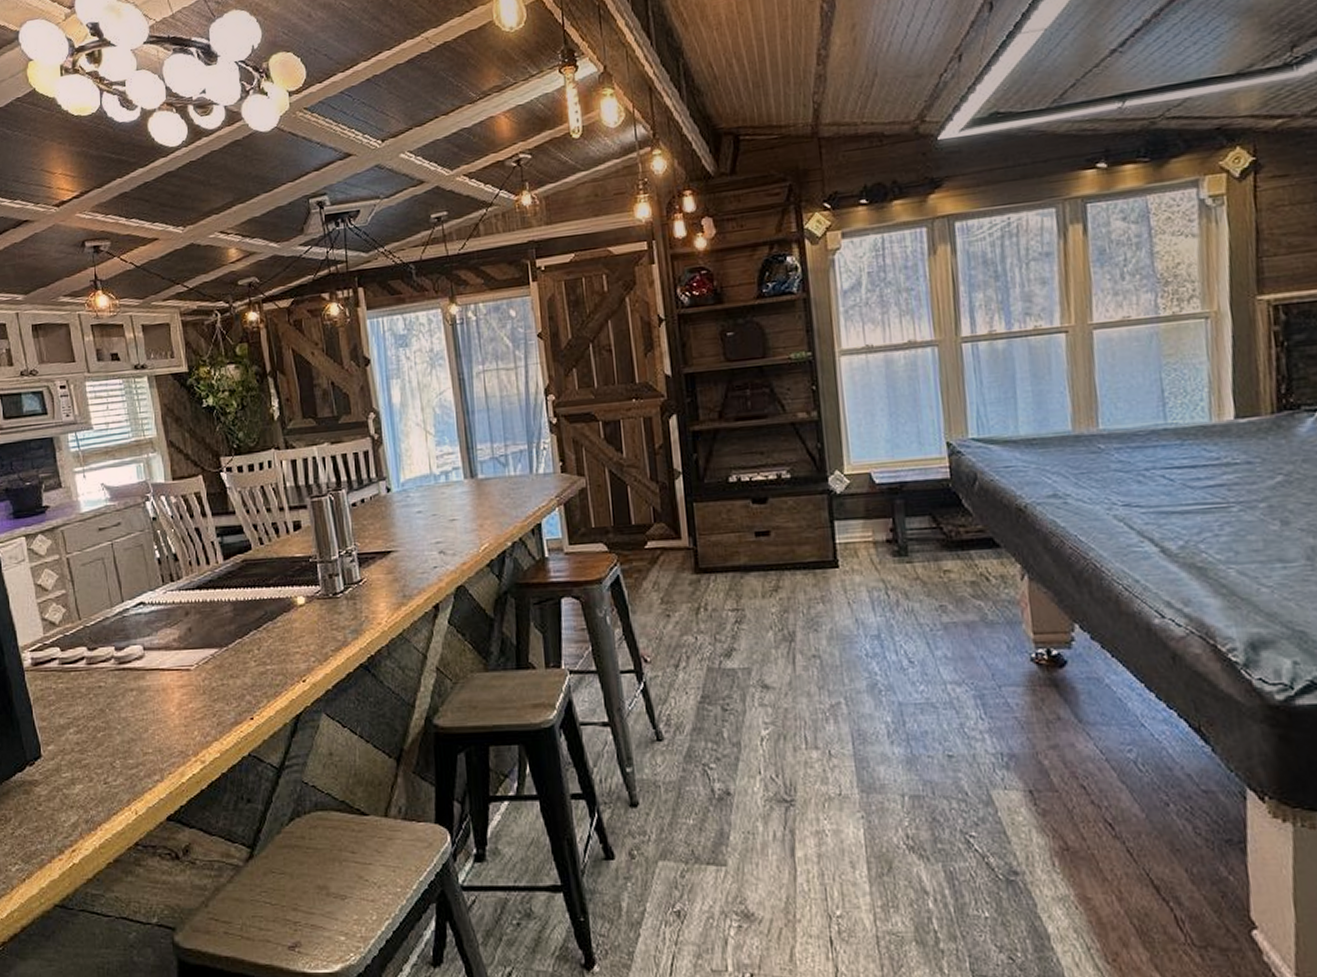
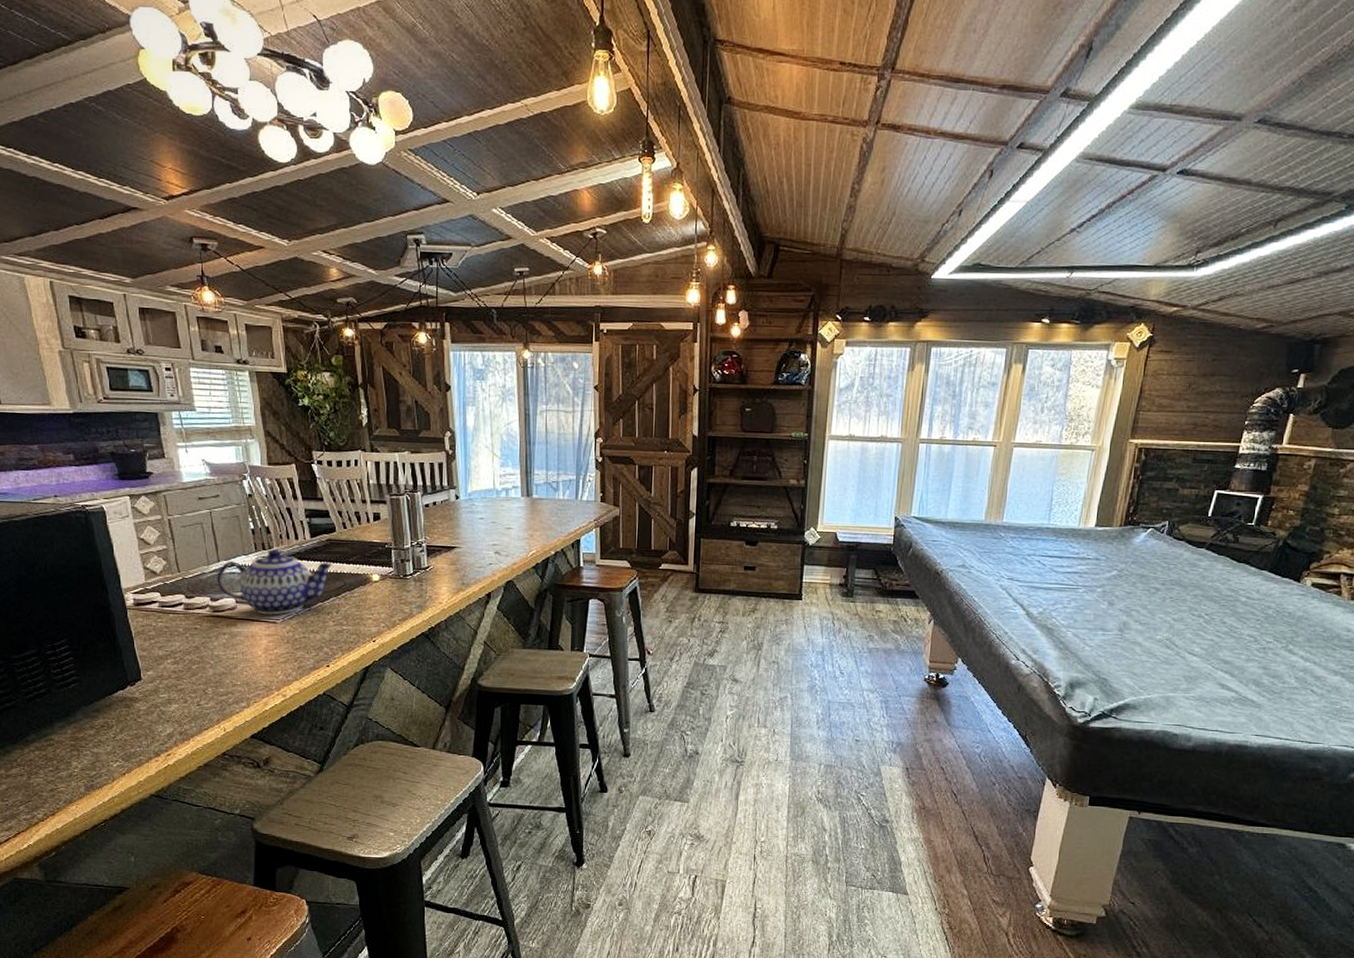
teapot: none [121,579,251,662] -> present [217,549,333,615]

